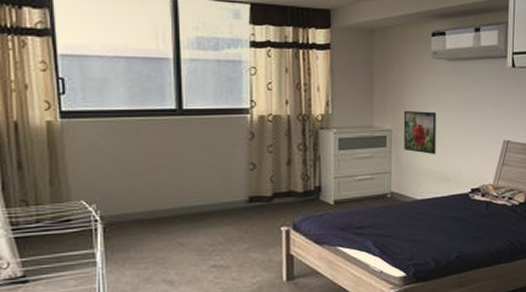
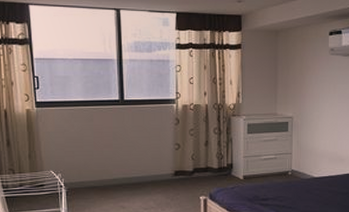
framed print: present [403,111,436,154] -> none [303,101,332,138]

